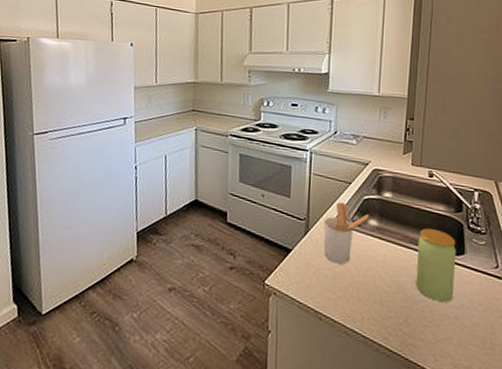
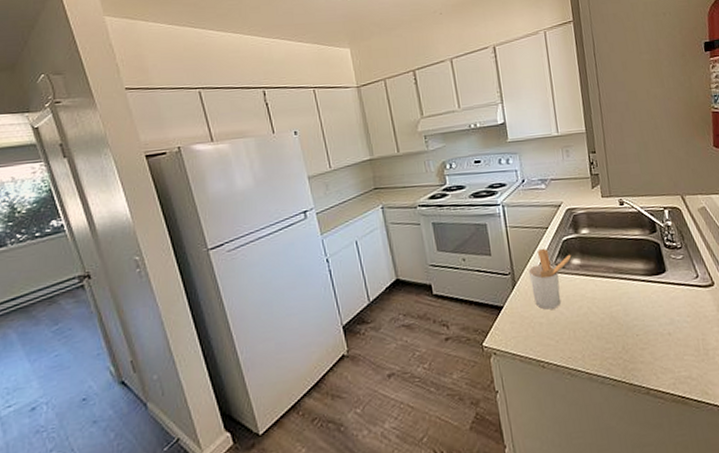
jar: present [416,228,456,303] -> none [621,254,663,323]

